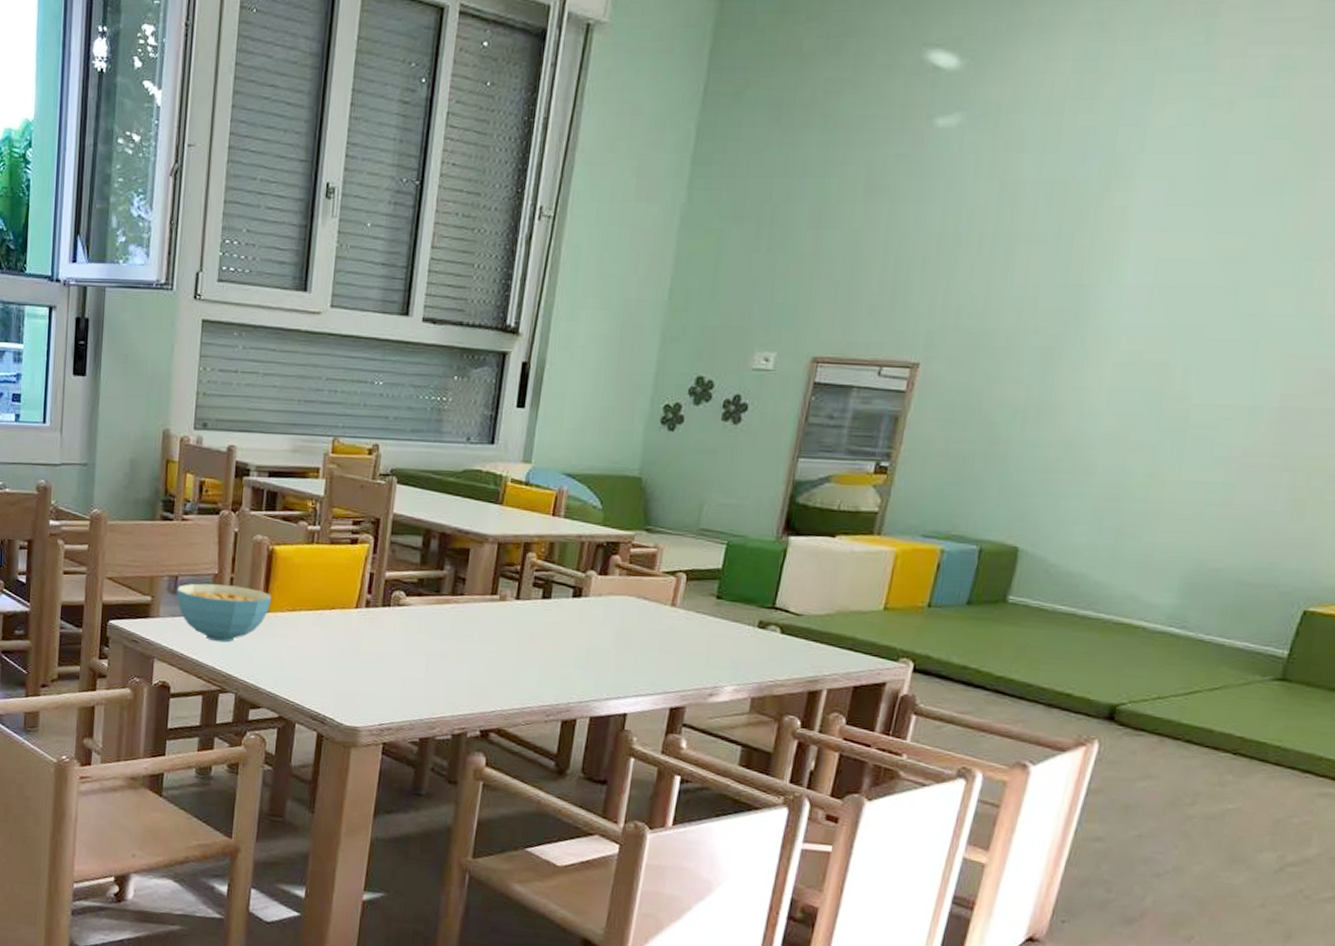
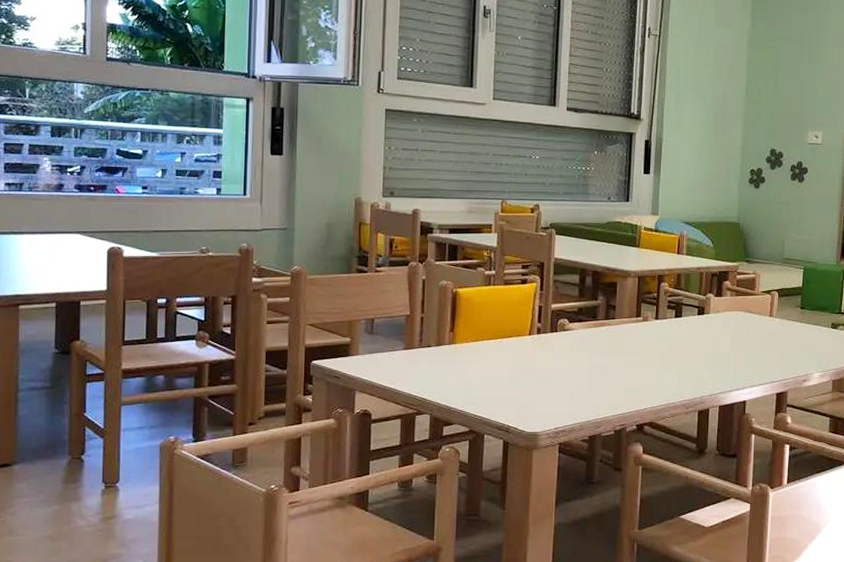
cereal bowl: present [176,583,271,643] -> none [373,324,457,372]

